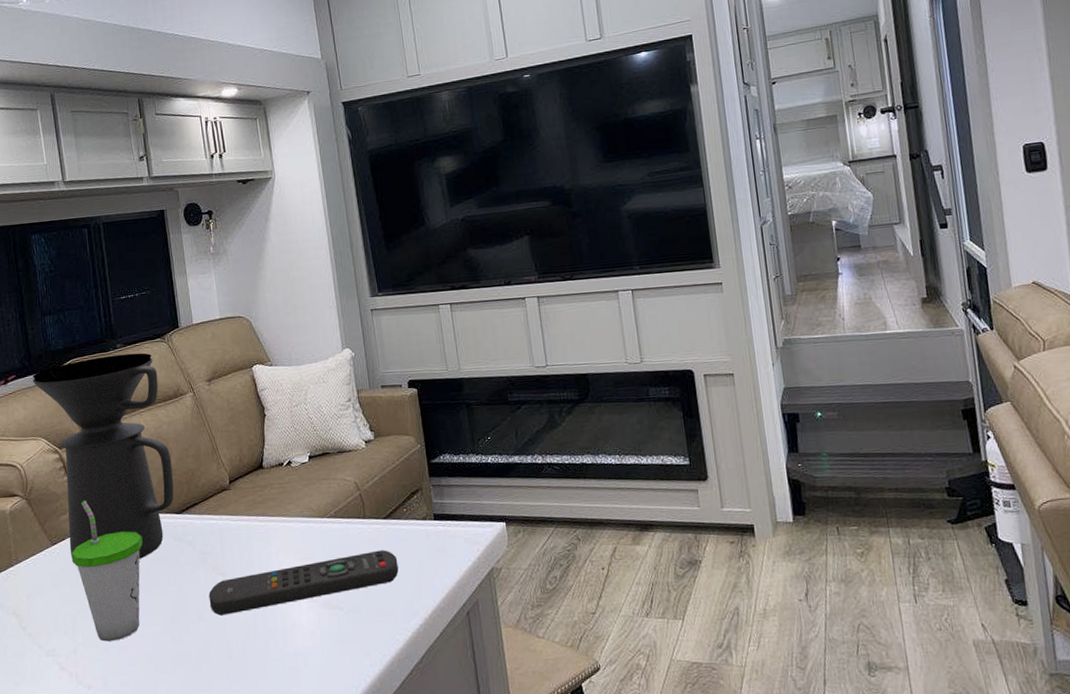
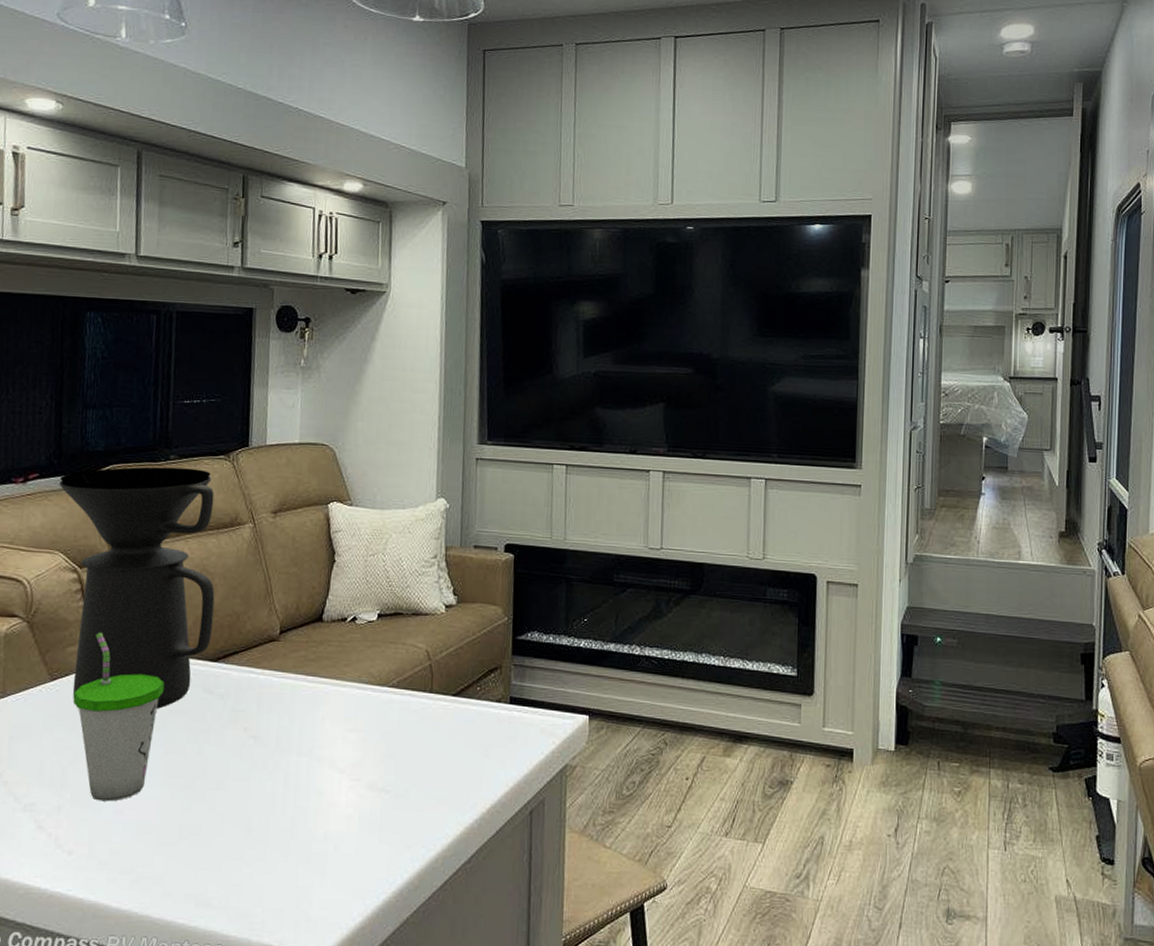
remote control: present [209,550,399,616] -> none [233,730,461,785]

